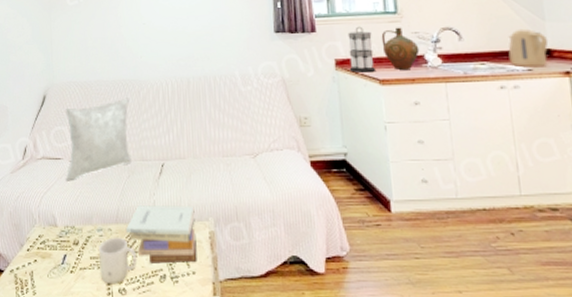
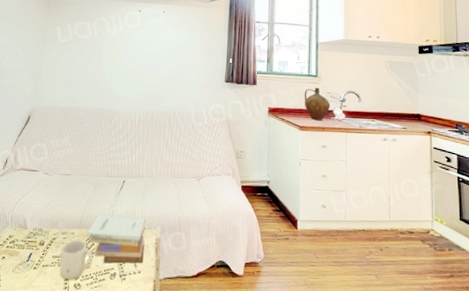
pillow: present [65,97,132,182] -> none [39,123,102,191]
spice rack: present [347,26,375,73] -> none [278,83,297,120]
kettle: present [508,28,549,67] -> none [391,97,419,126]

